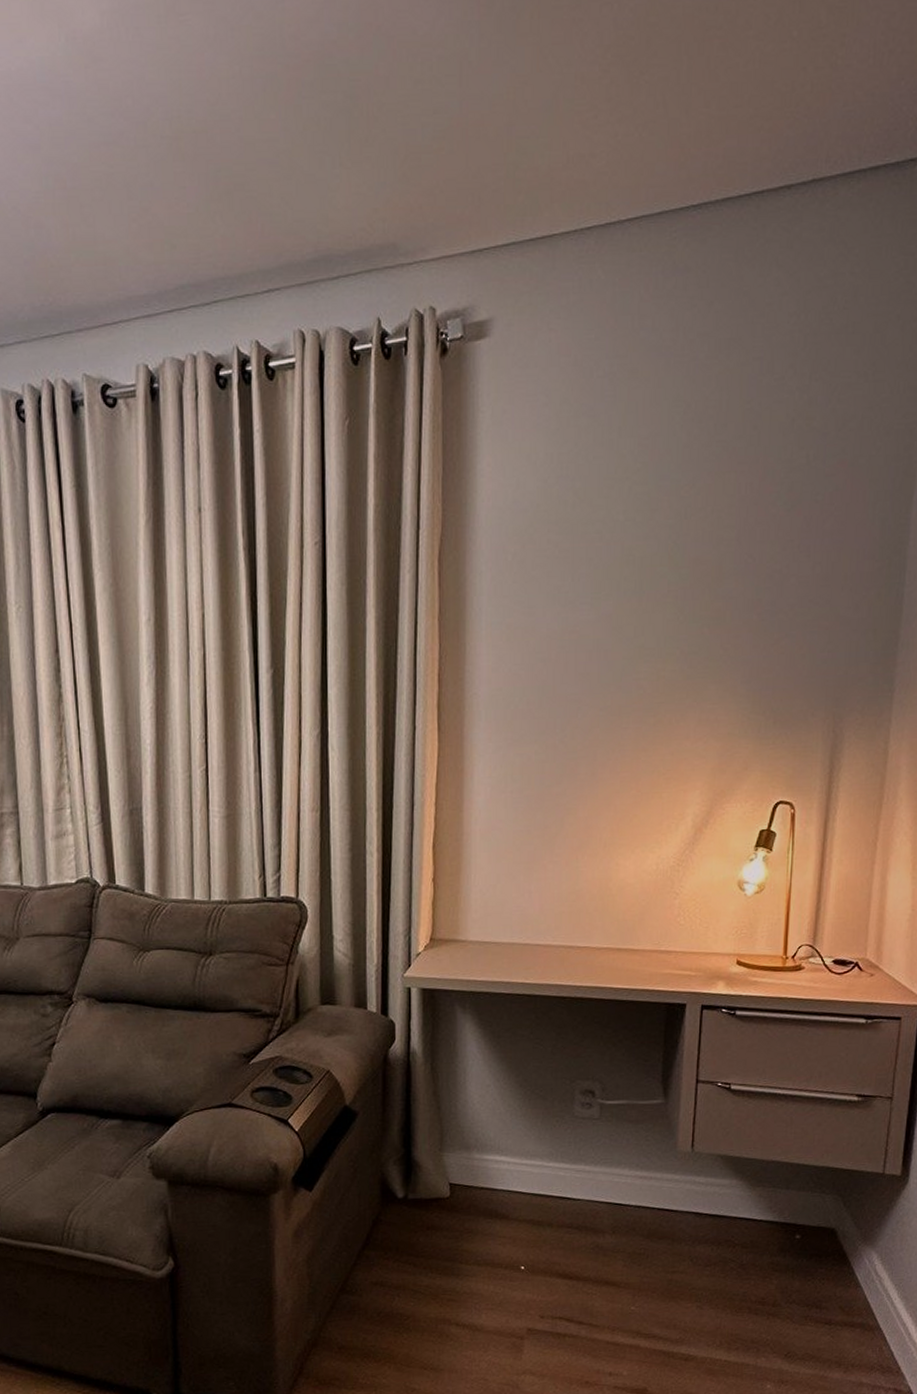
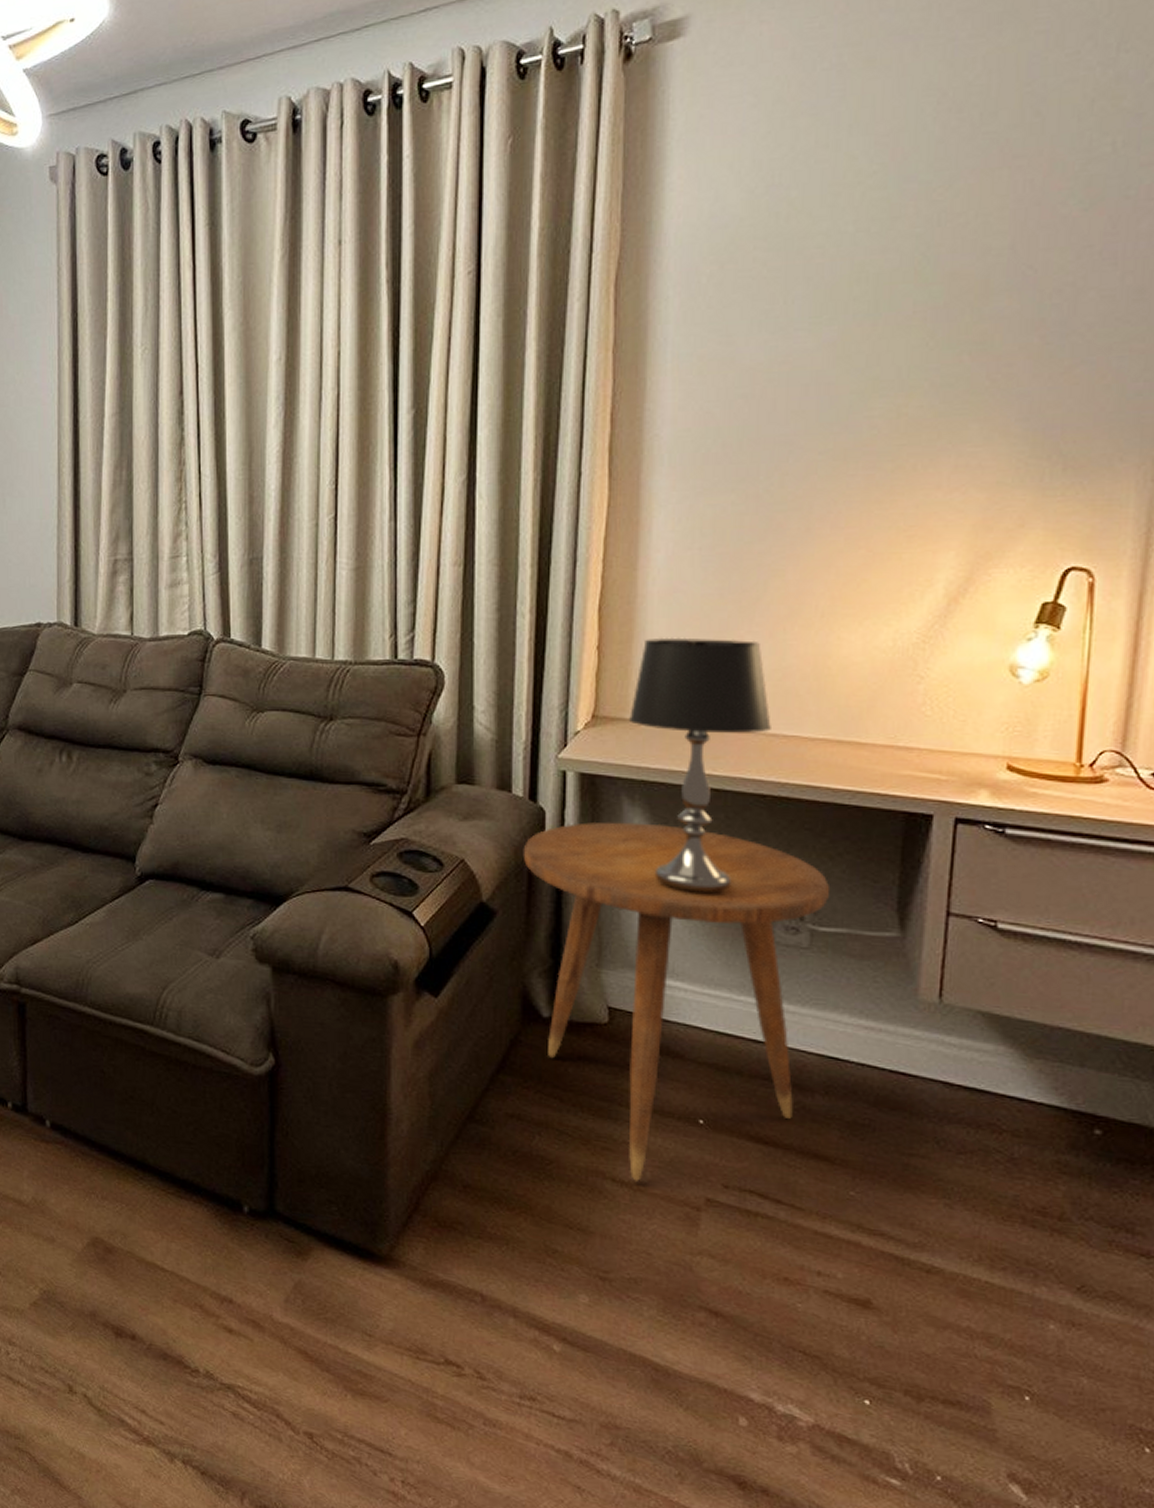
side table: none [378,1027,614,1323] -> present [523,822,831,1181]
table lamp: none [459,868,569,1081] -> present [628,637,771,892]

